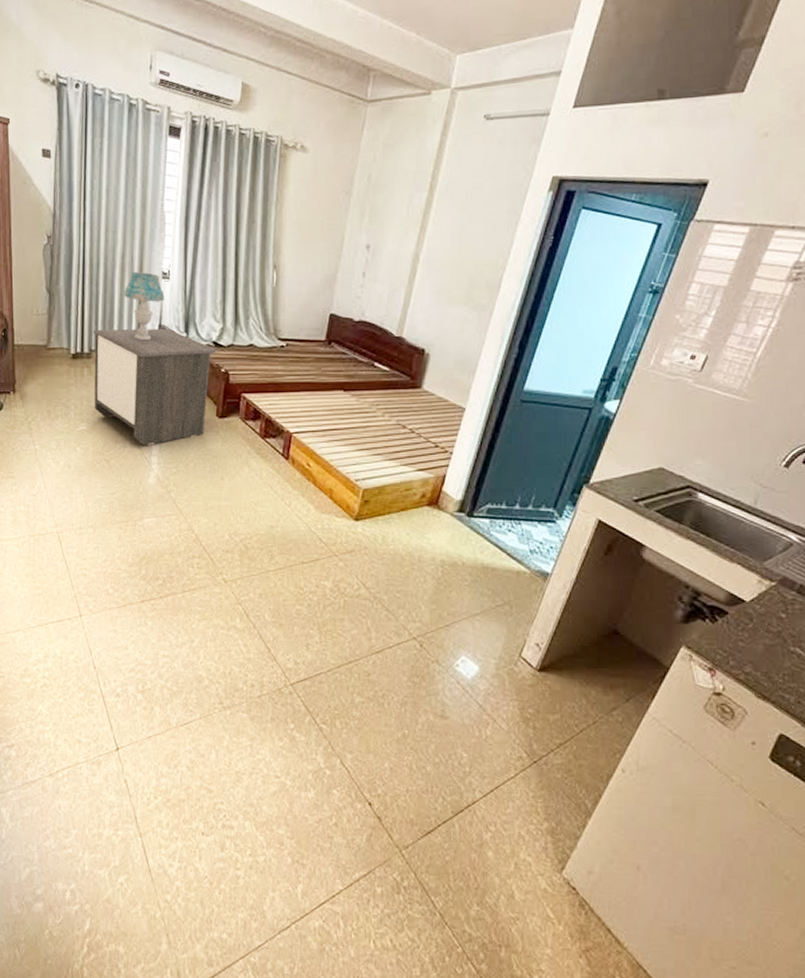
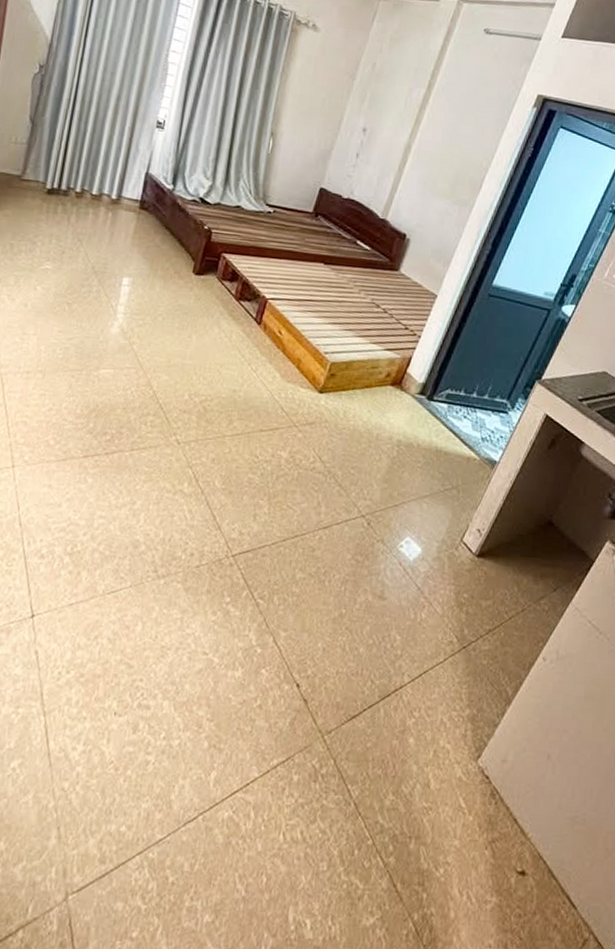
nightstand: present [94,328,216,446] -> none [63,167,202,294]
table lamp: present [123,271,165,341] -> none [112,116,157,187]

